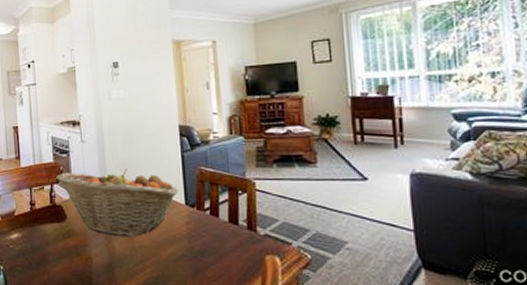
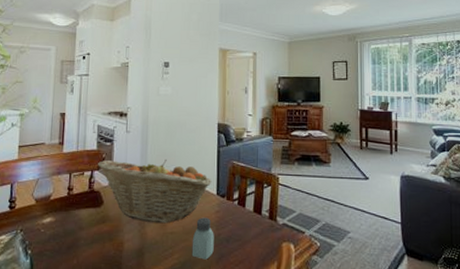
saltshaker: none [163,229,188,275] -> present [192,217,214,260]

